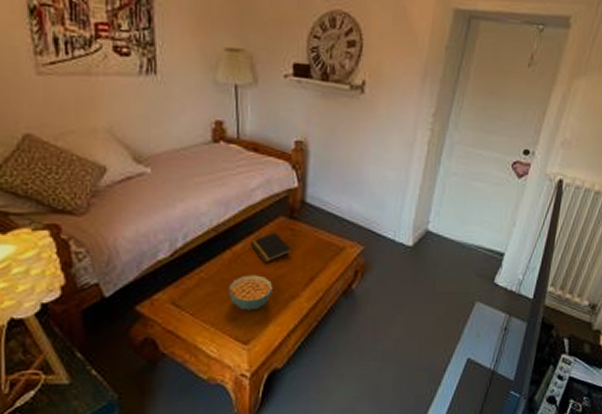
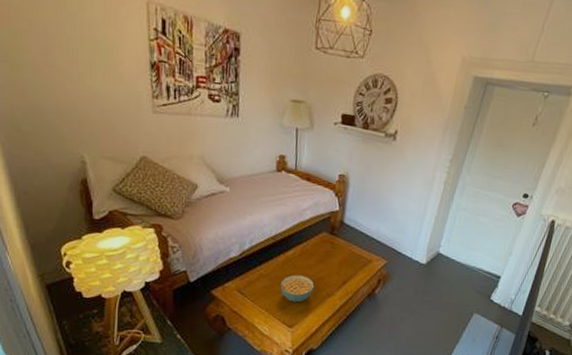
notepad: present [250,232,293,262] -> none [299,244,331,267]

